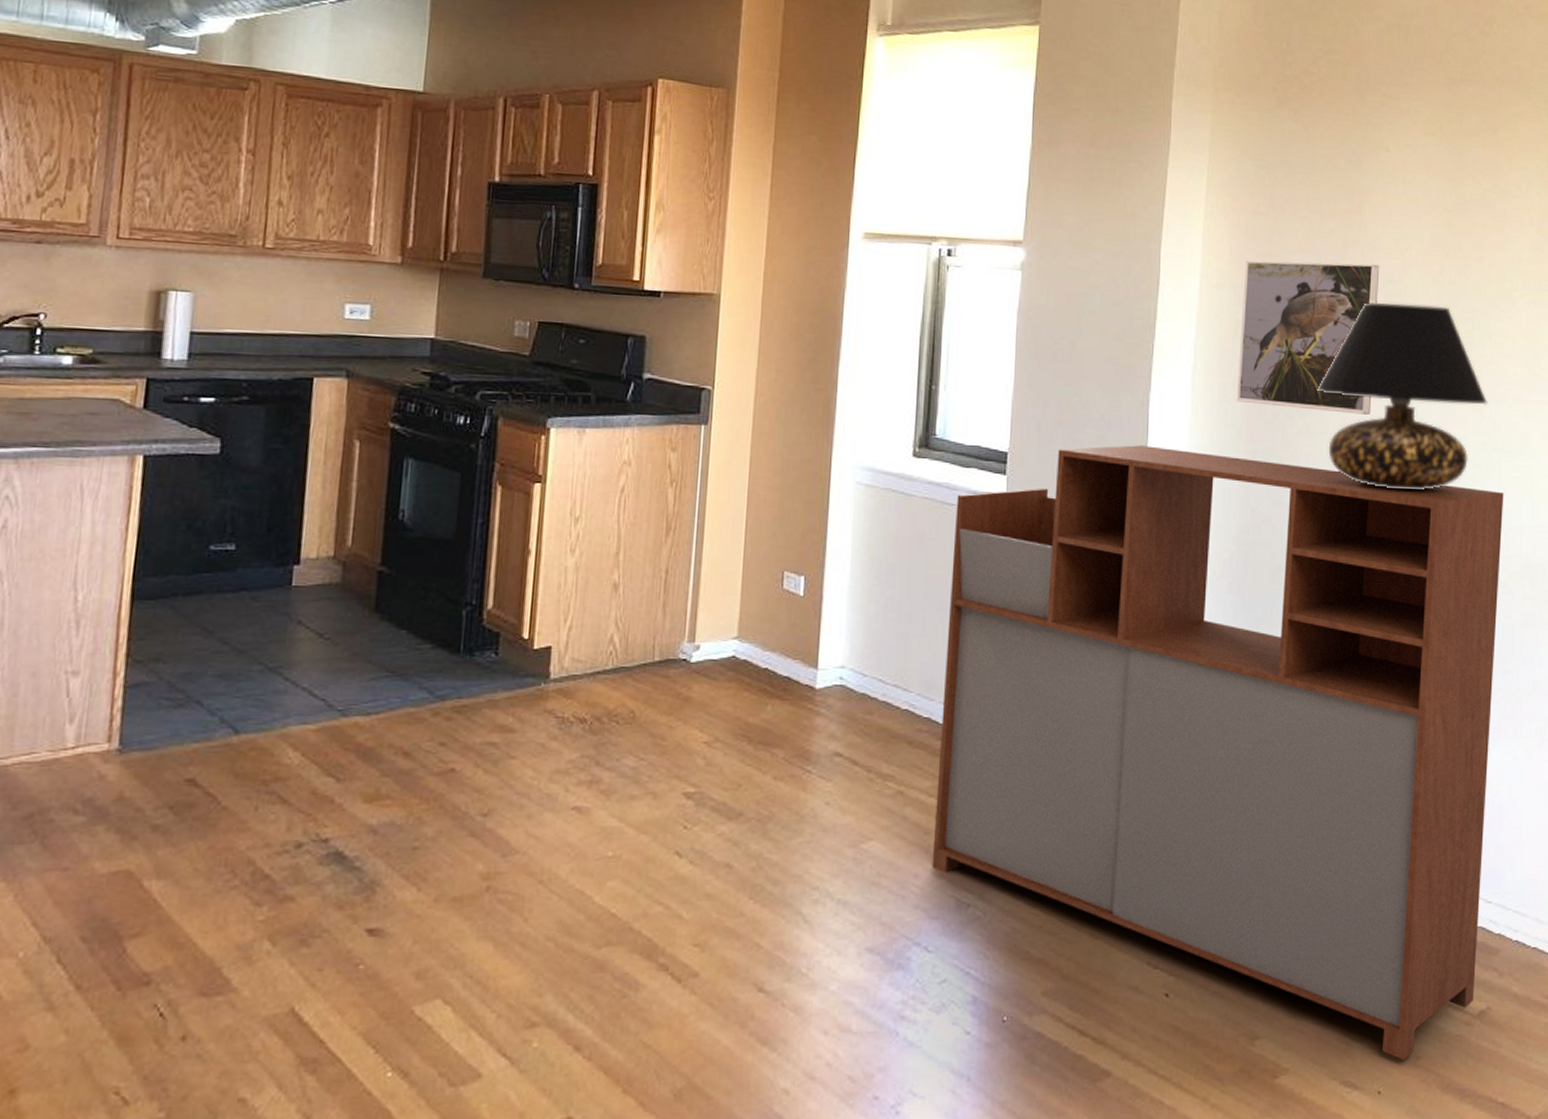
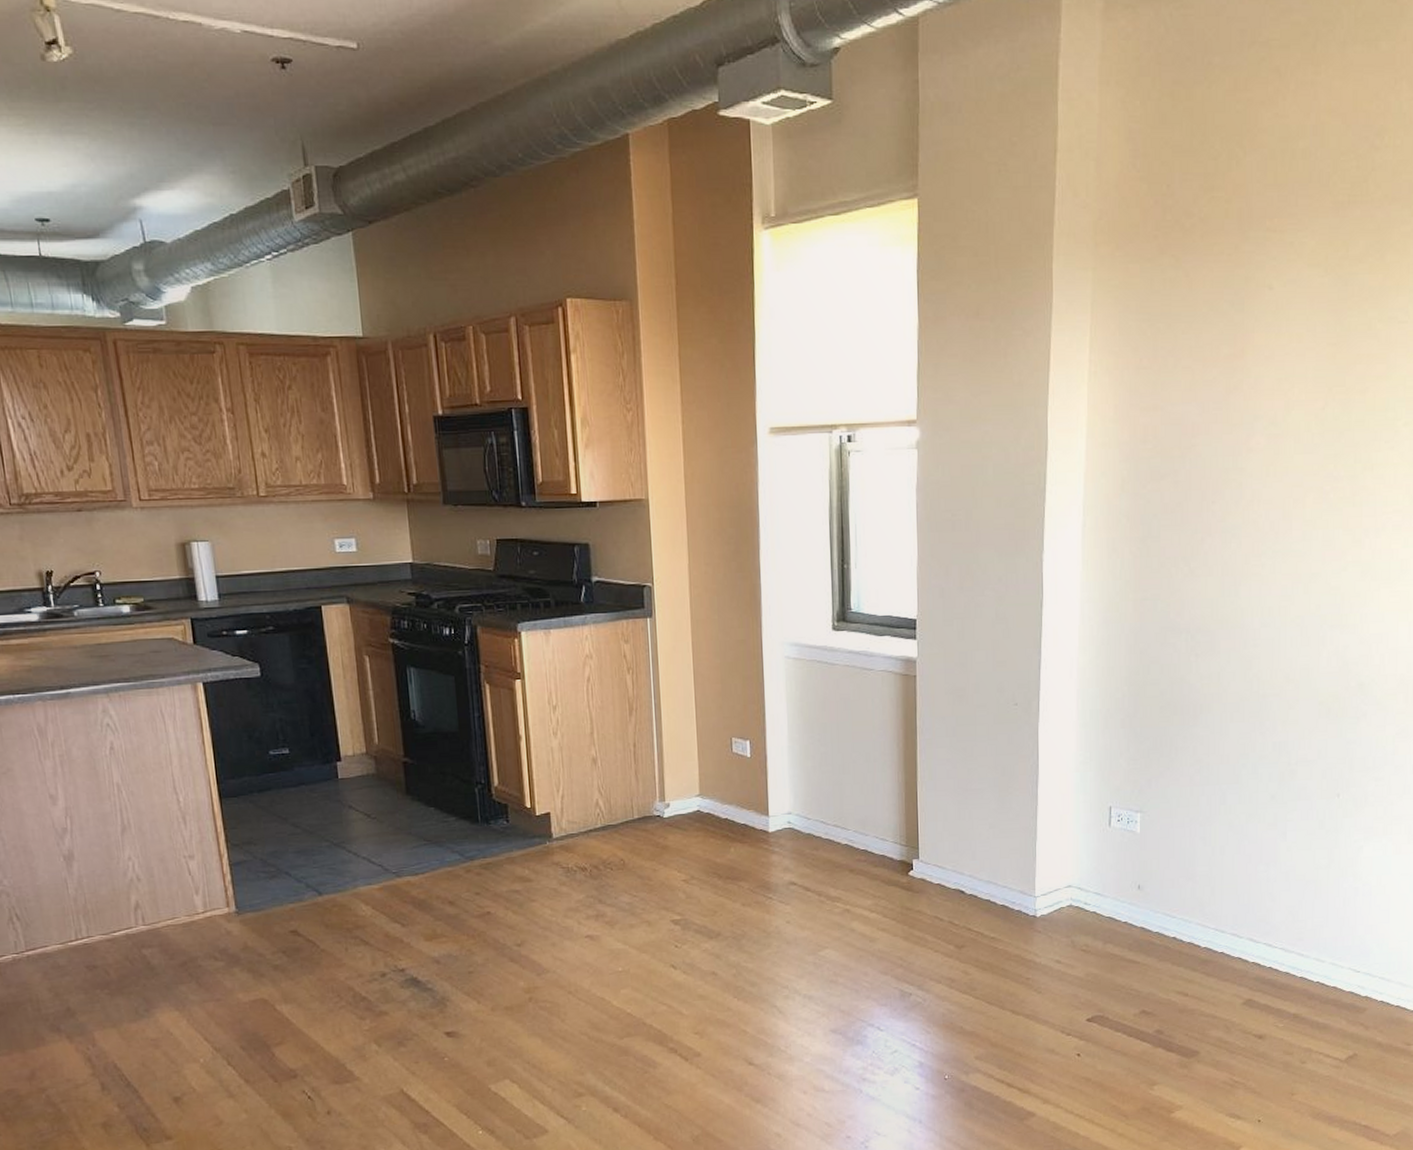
storage cabinet: present [931,445,1504,1061] -> none [874,602,1382,1097]
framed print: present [1236,260,1380,415] -> none [1124,407,1262,556]
table lamp: present [1316,302,1488,490] -> none [1200,443,1368,623]

